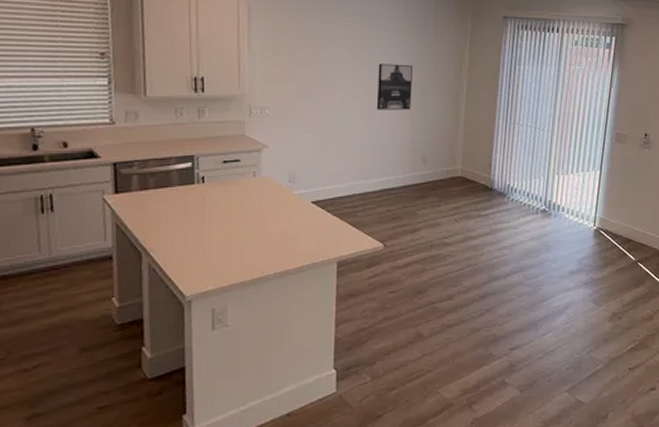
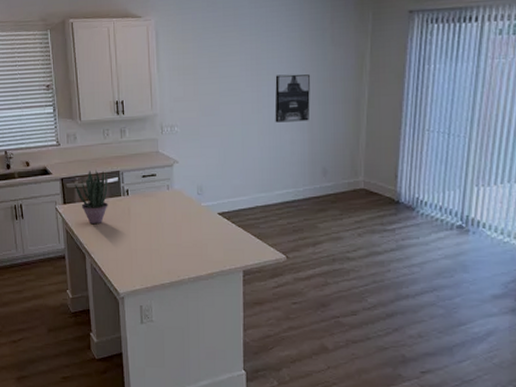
potted plant: none [132,154,178,217] -> present [75,170,108,225]

